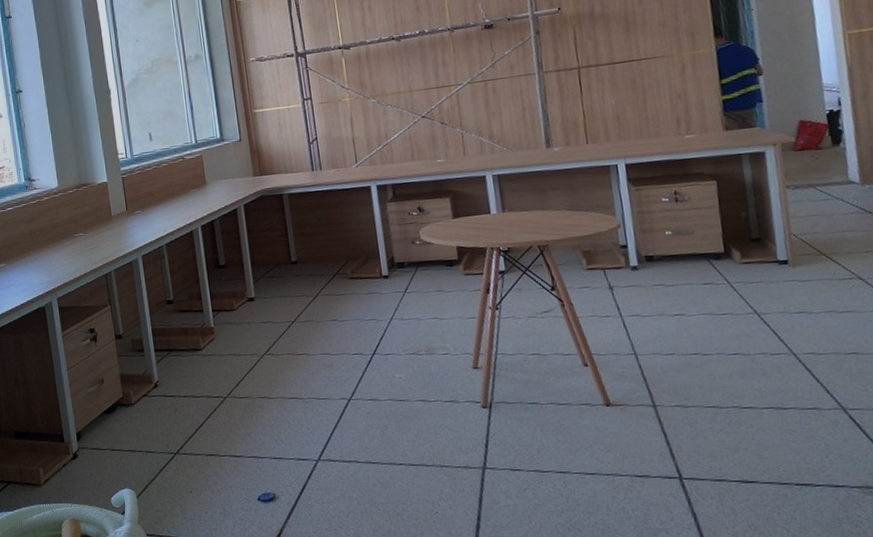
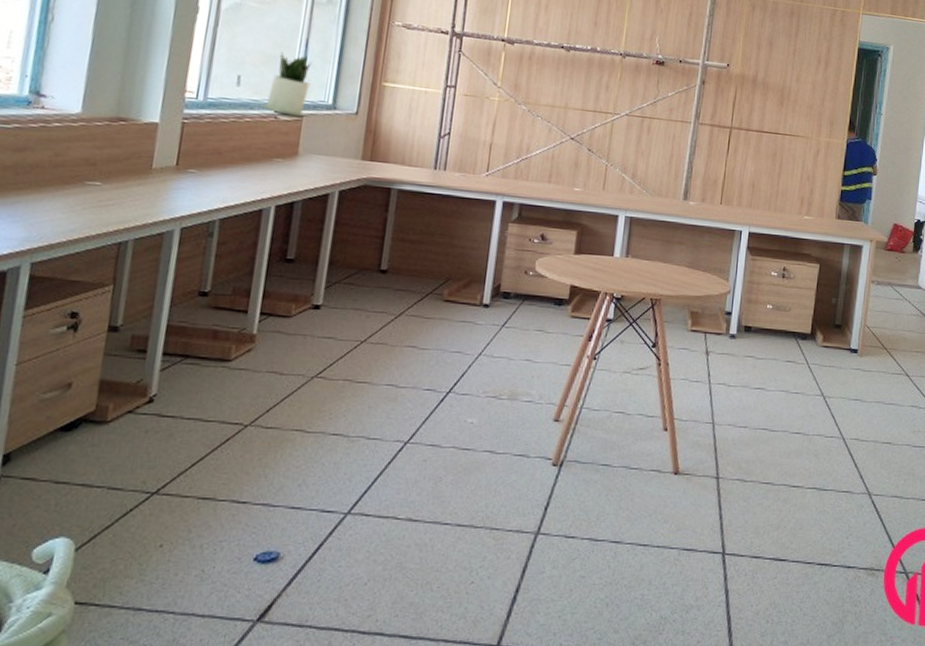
planter: none [171,105,203,155] -> present [262,52,312,117]

